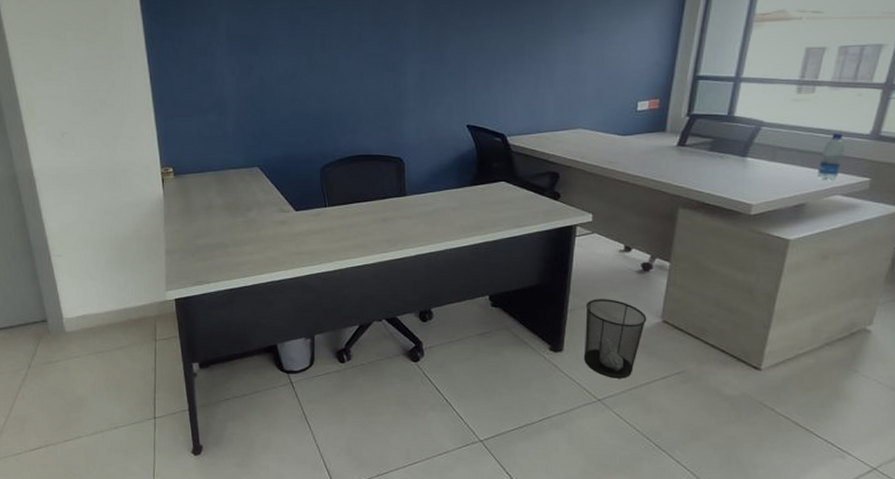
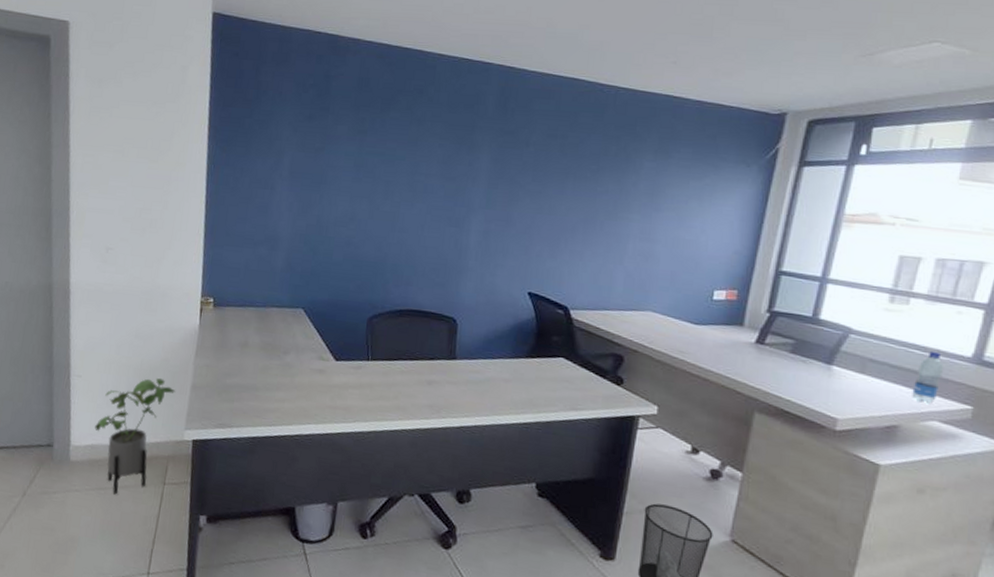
house plant: none [82,247,152,356] -> present [95,377,176,495]

